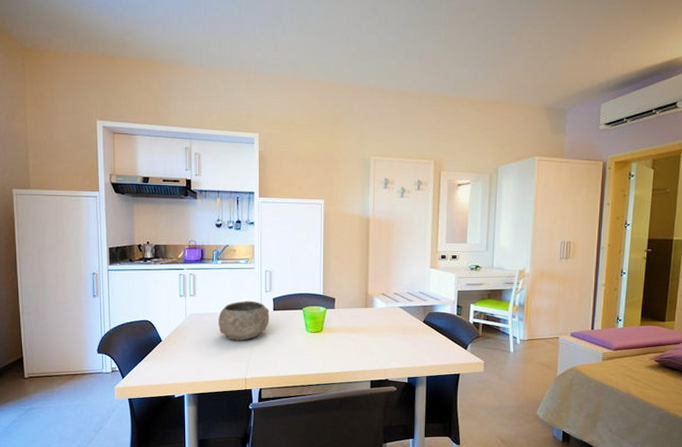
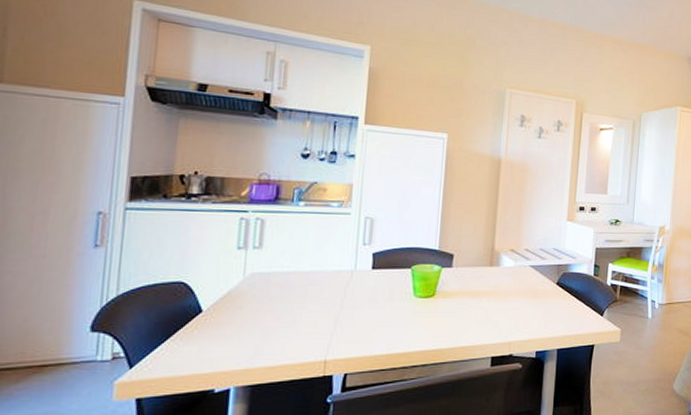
bowl: present [218,300,270,341] -> none [292,255,367,309]

